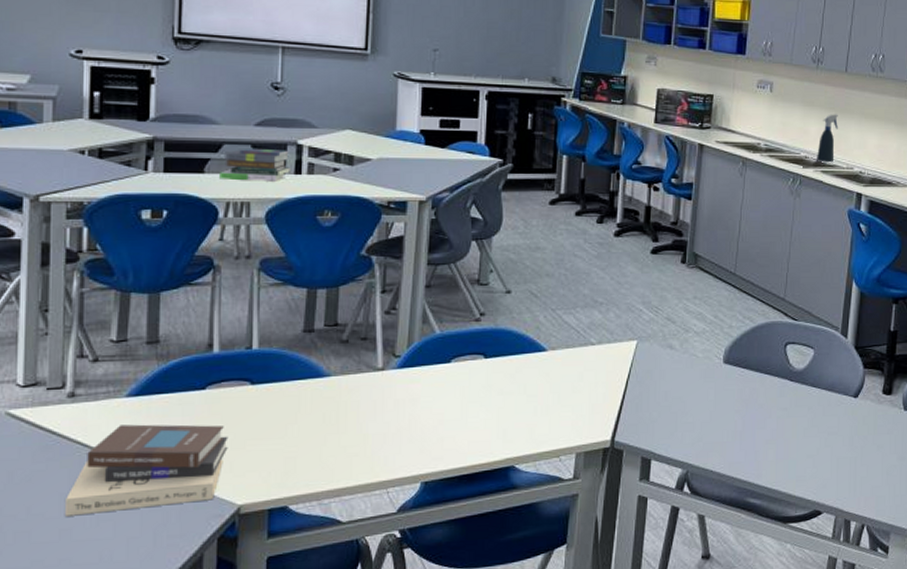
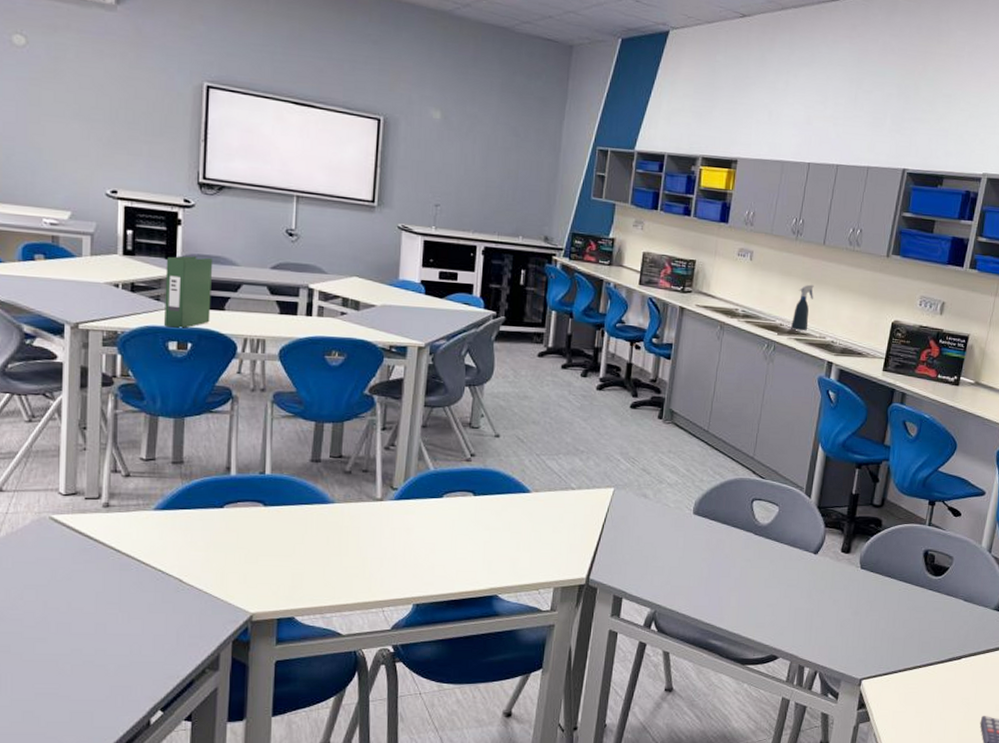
books: present [64,424,228,516] -> none [99,535,243,613]
binder: none [137,116,191,195] -> present [164,256,213,328]
books: present [220,148,290,181] -> none [238,289,302,322]

